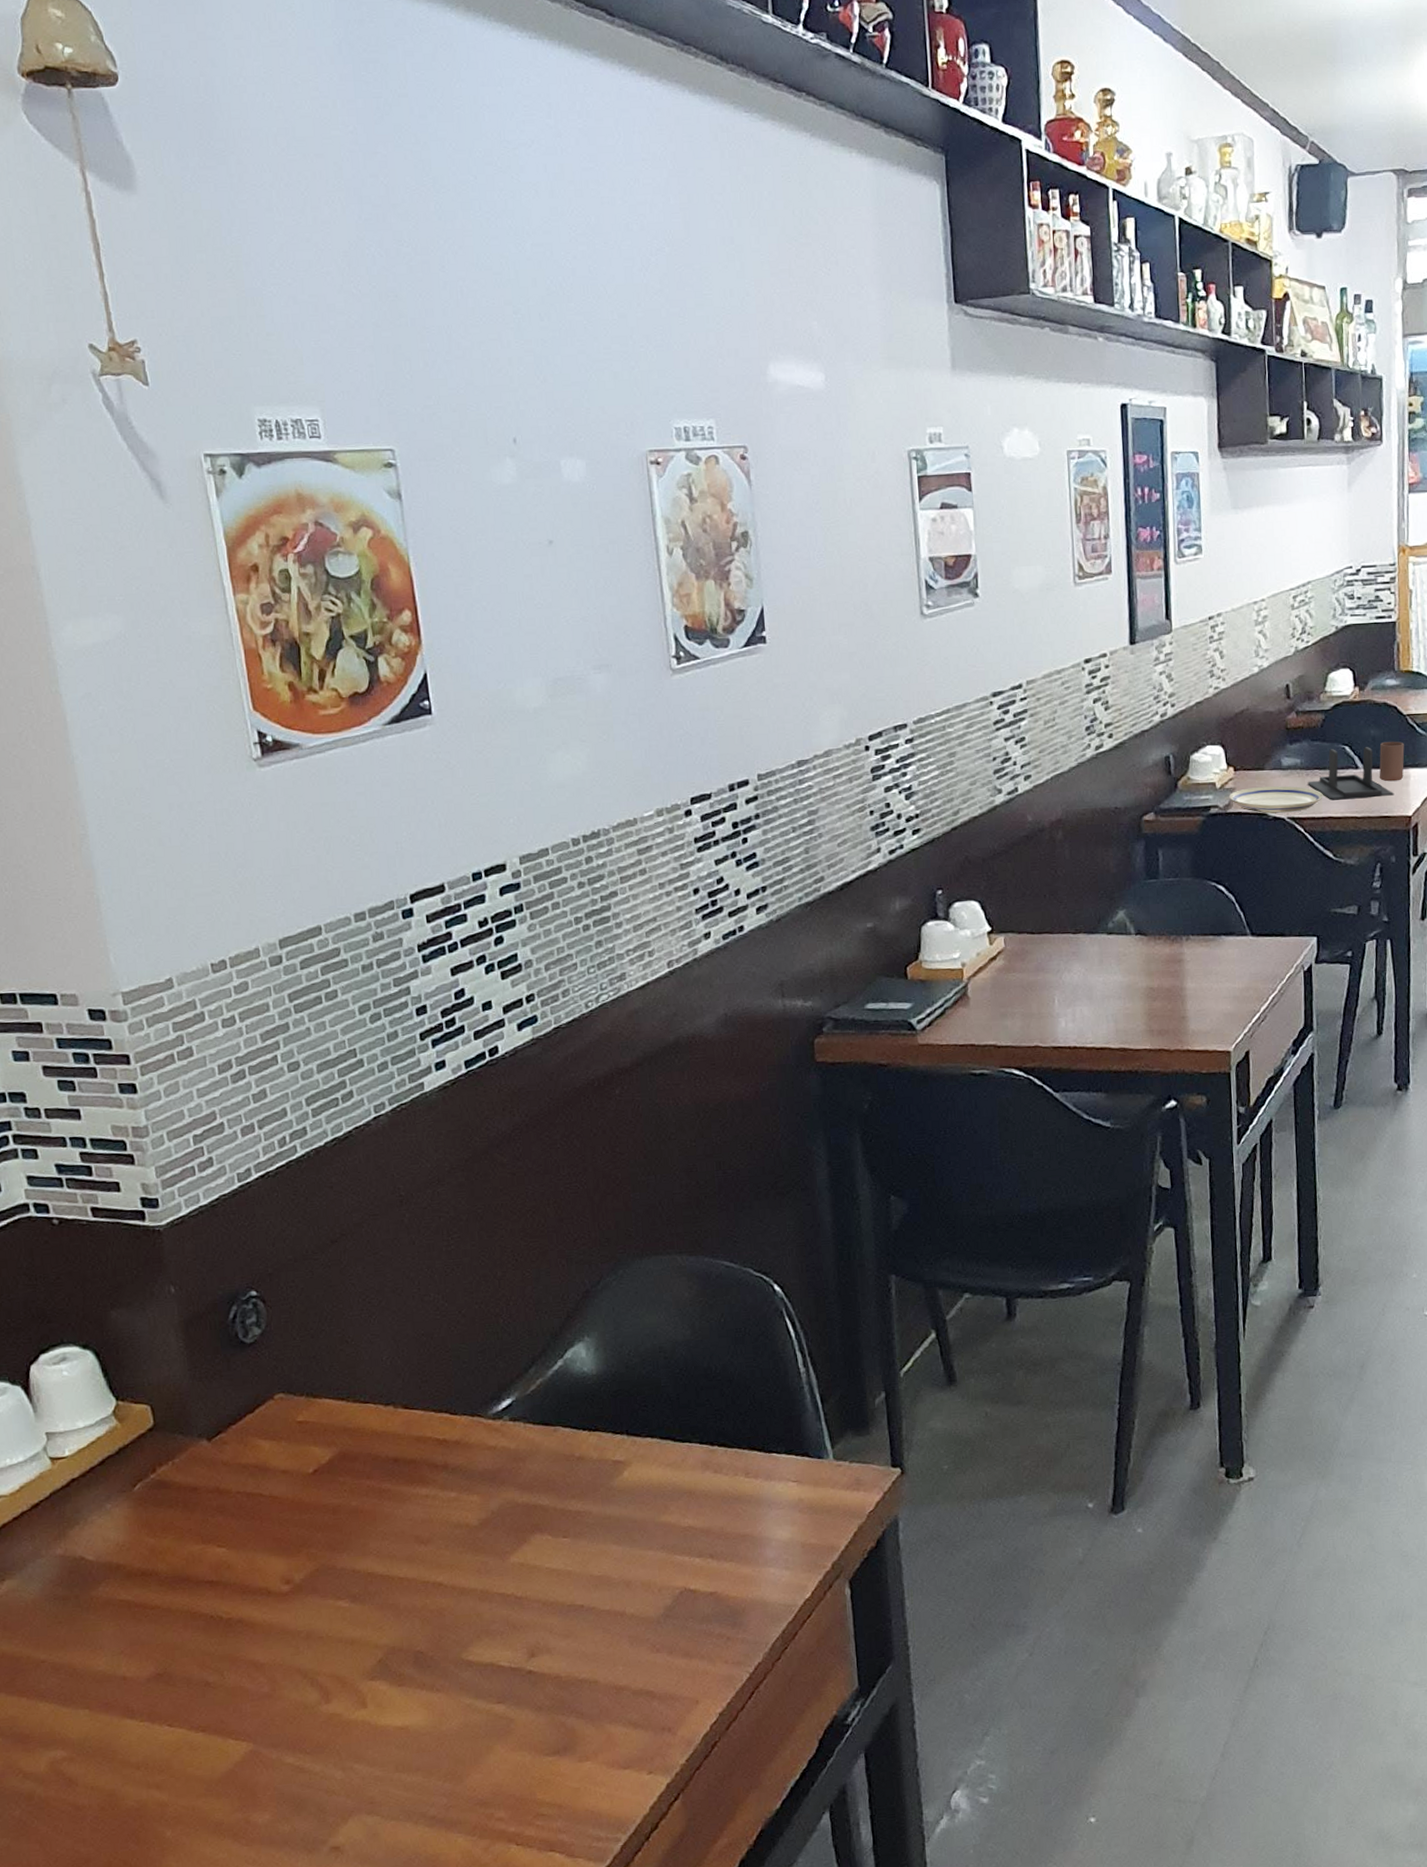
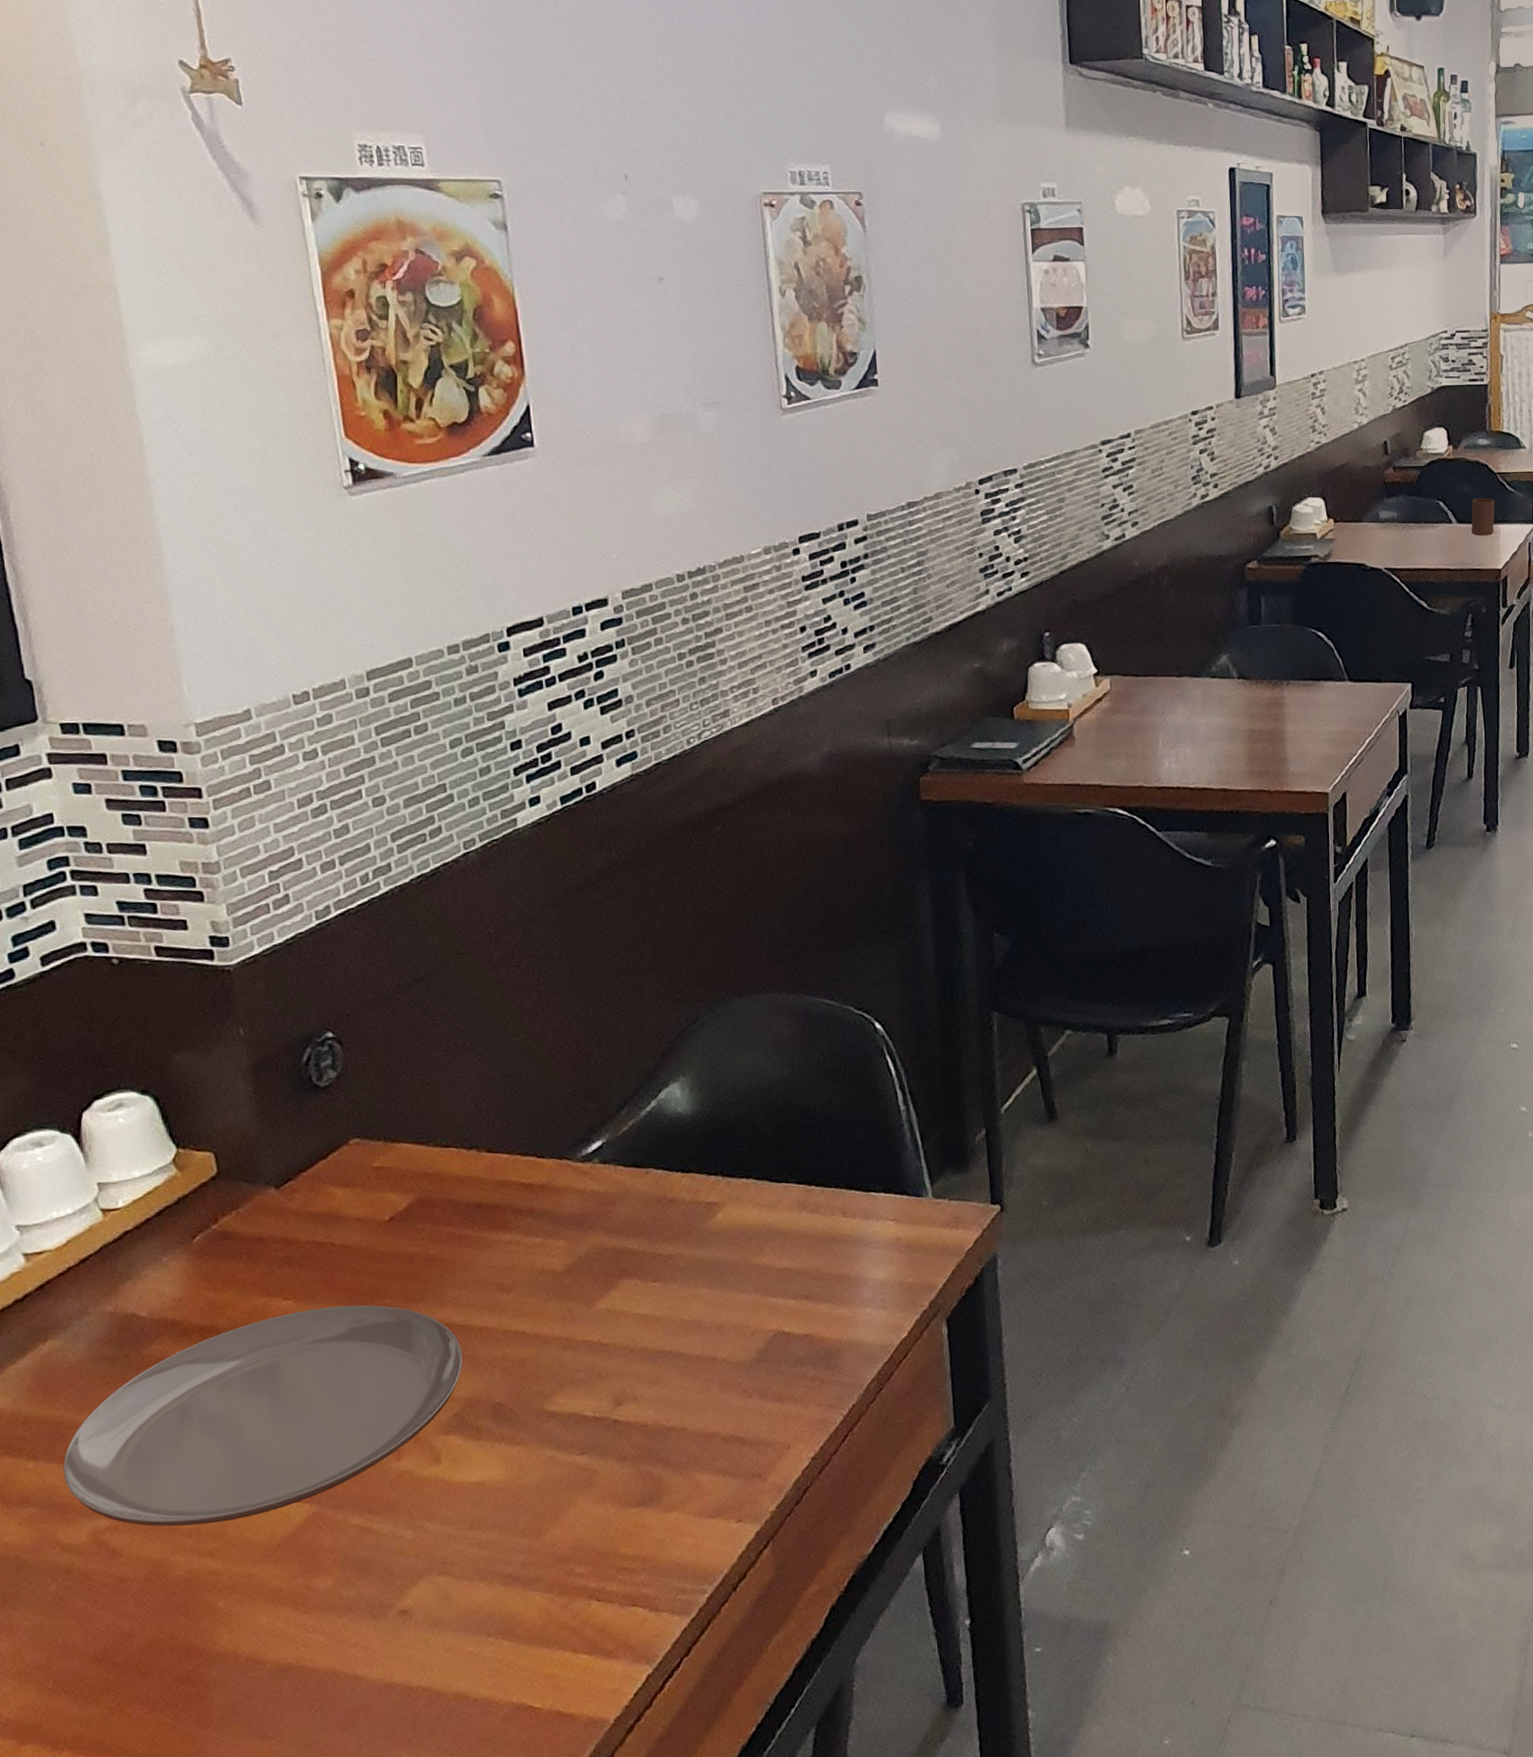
plate: none [22,1553,385,1759] -> present [63,1304,463,1527]
plate: present [1229,786,1323,813] -> none [1329,538,1418,564]
napkin holder: present [1307,747,1395,800] -> none [1404,503,1486,553]

